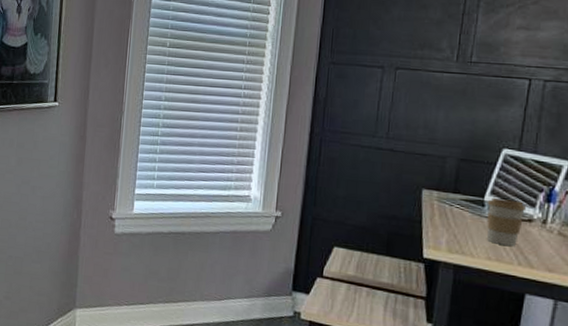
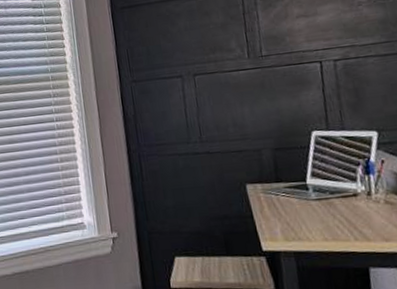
coffee cup: present [487,197,527,246] -> none [310,178,349,224]

